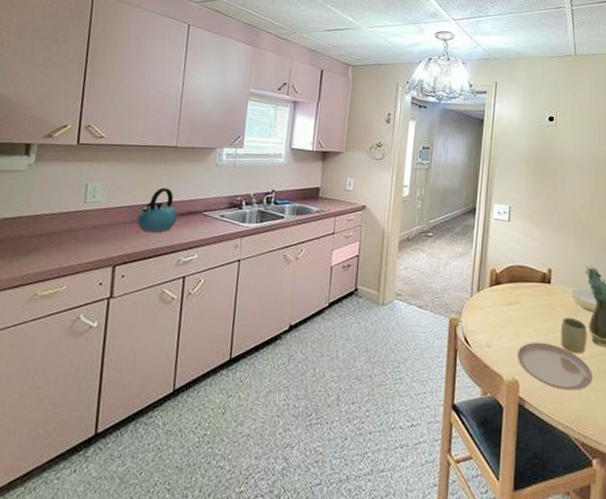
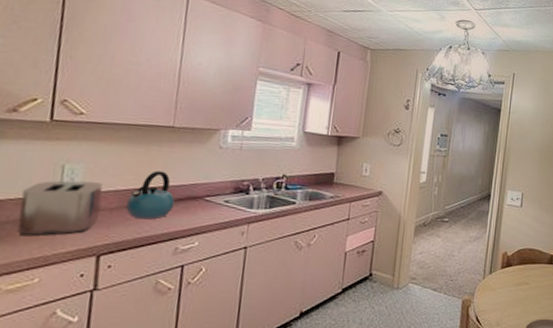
toaster: none [50,197,119,248] -> present [16,181,104,236]

